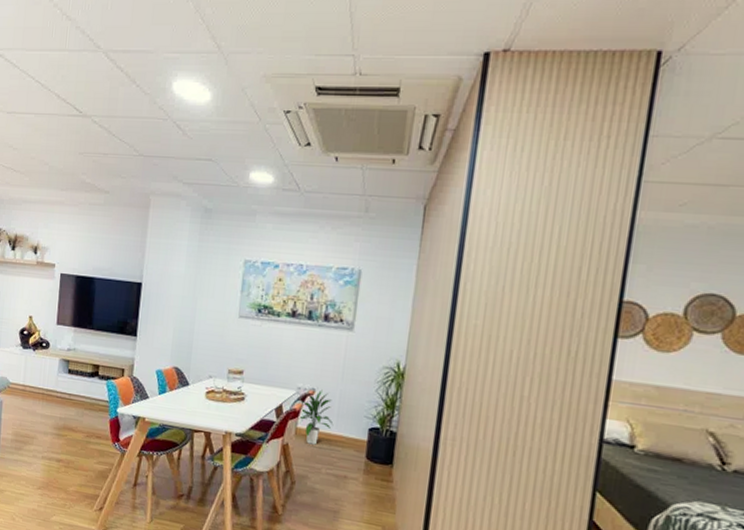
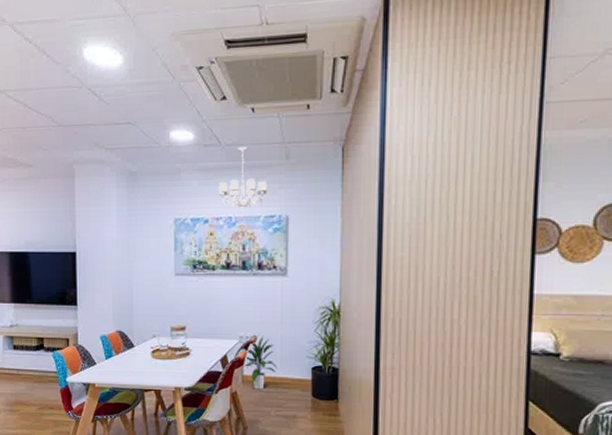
chandelier: none [291,195,344,263] -> present [217,147,268,214]

